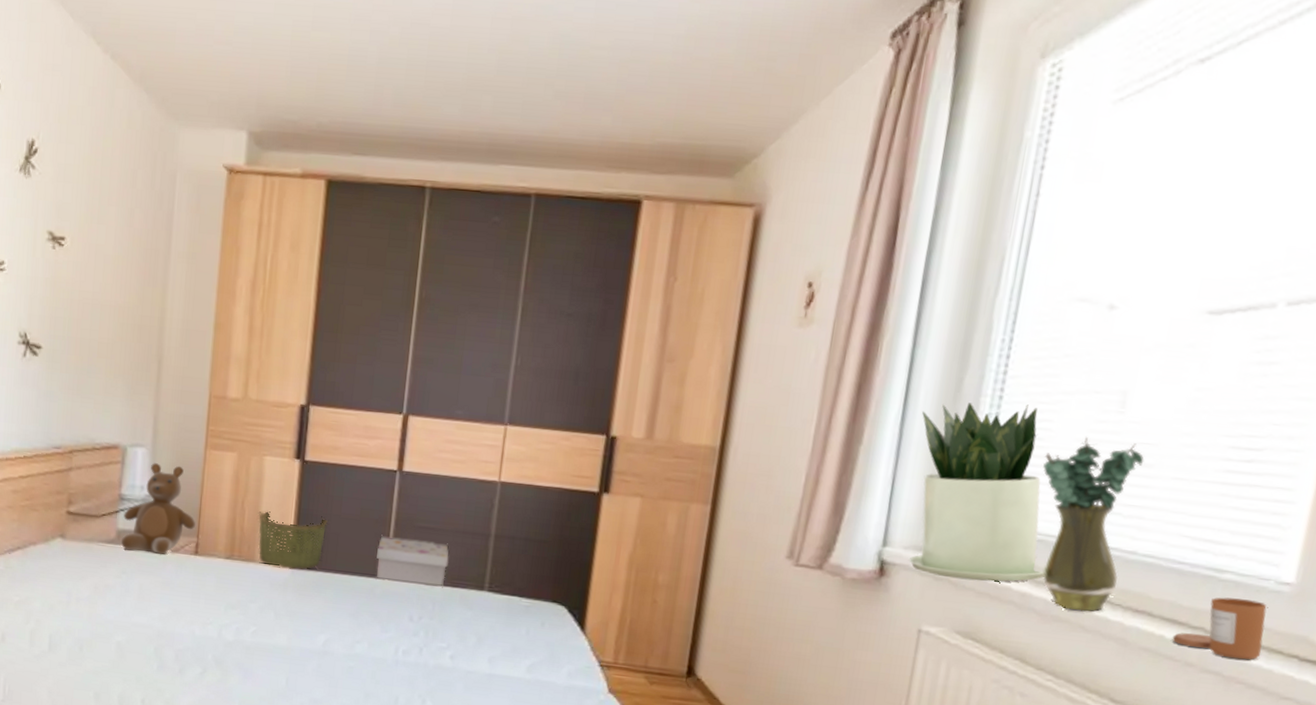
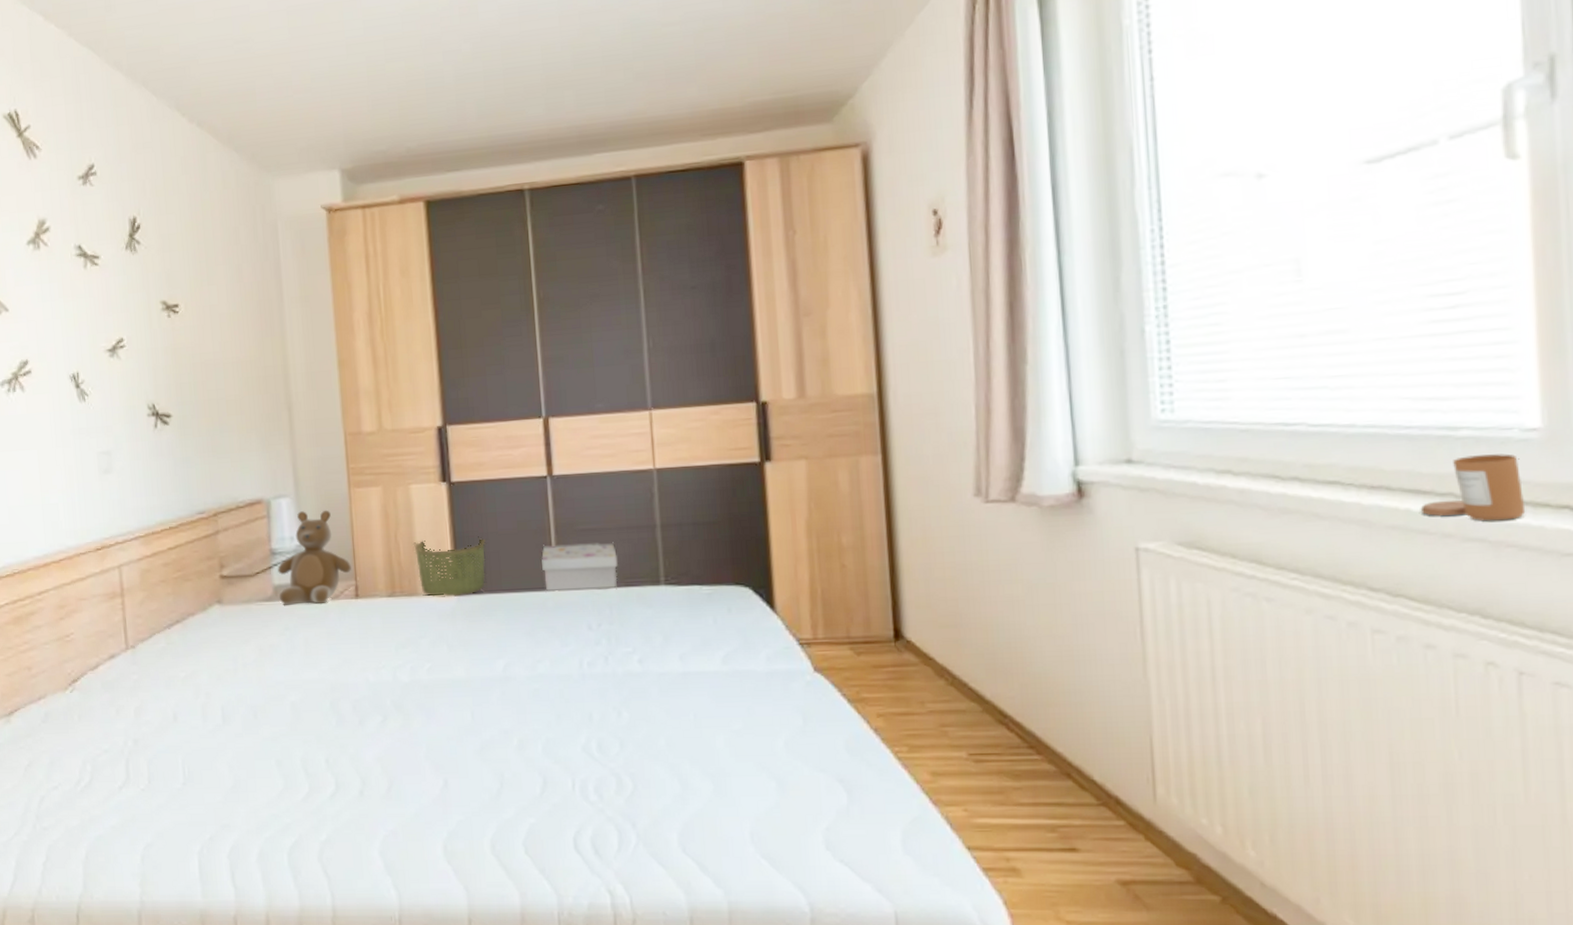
planter: present [908,403,1047,582] -> none [1083,291,1260,487]
vase: present [1043,436,1145,612] -> none [1228,310,1343,499]

